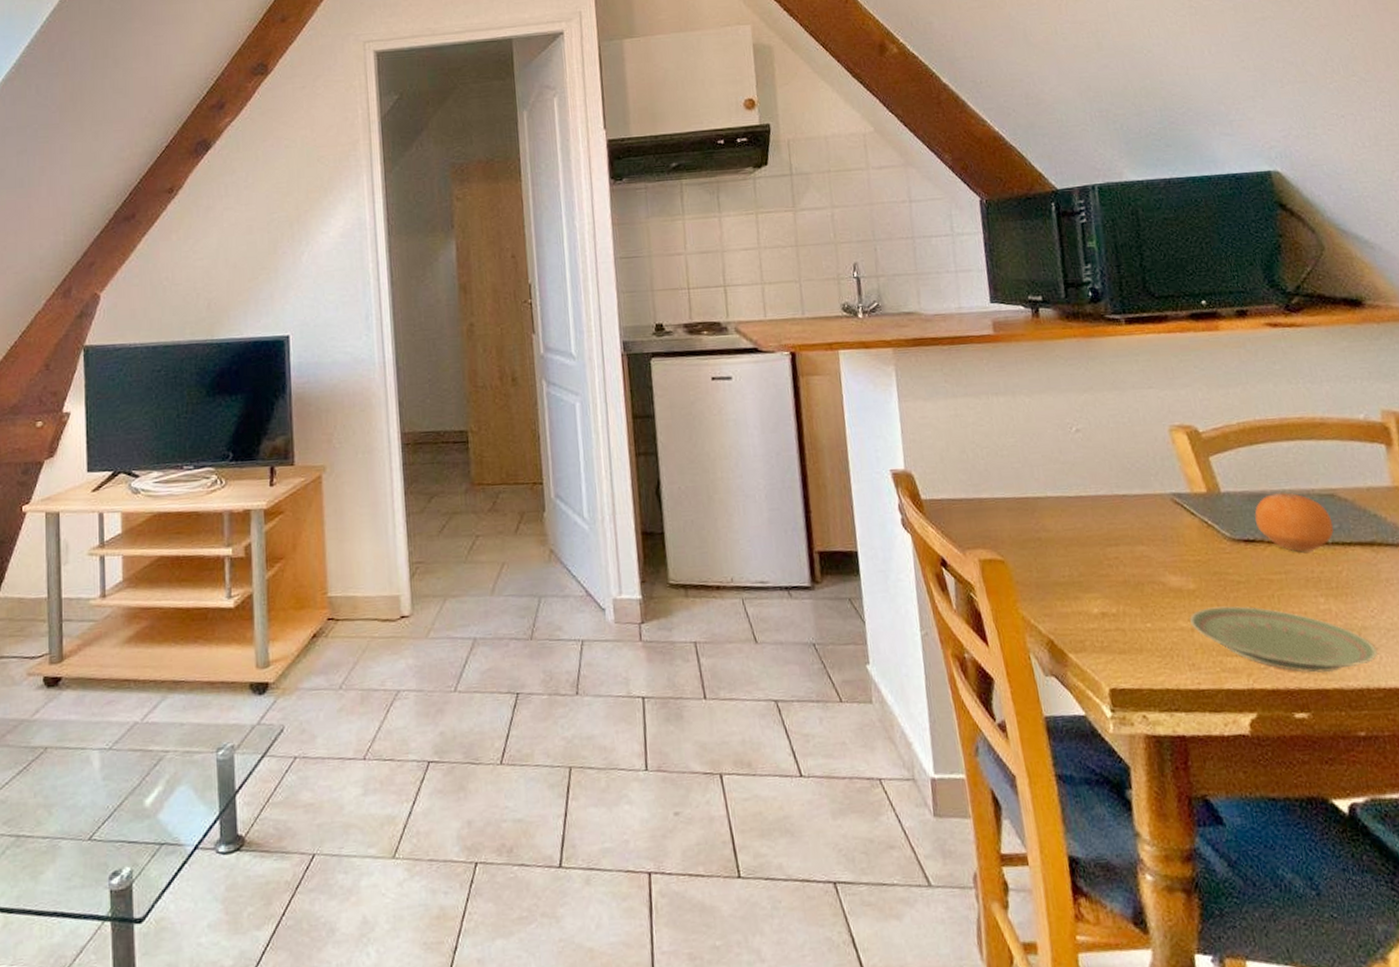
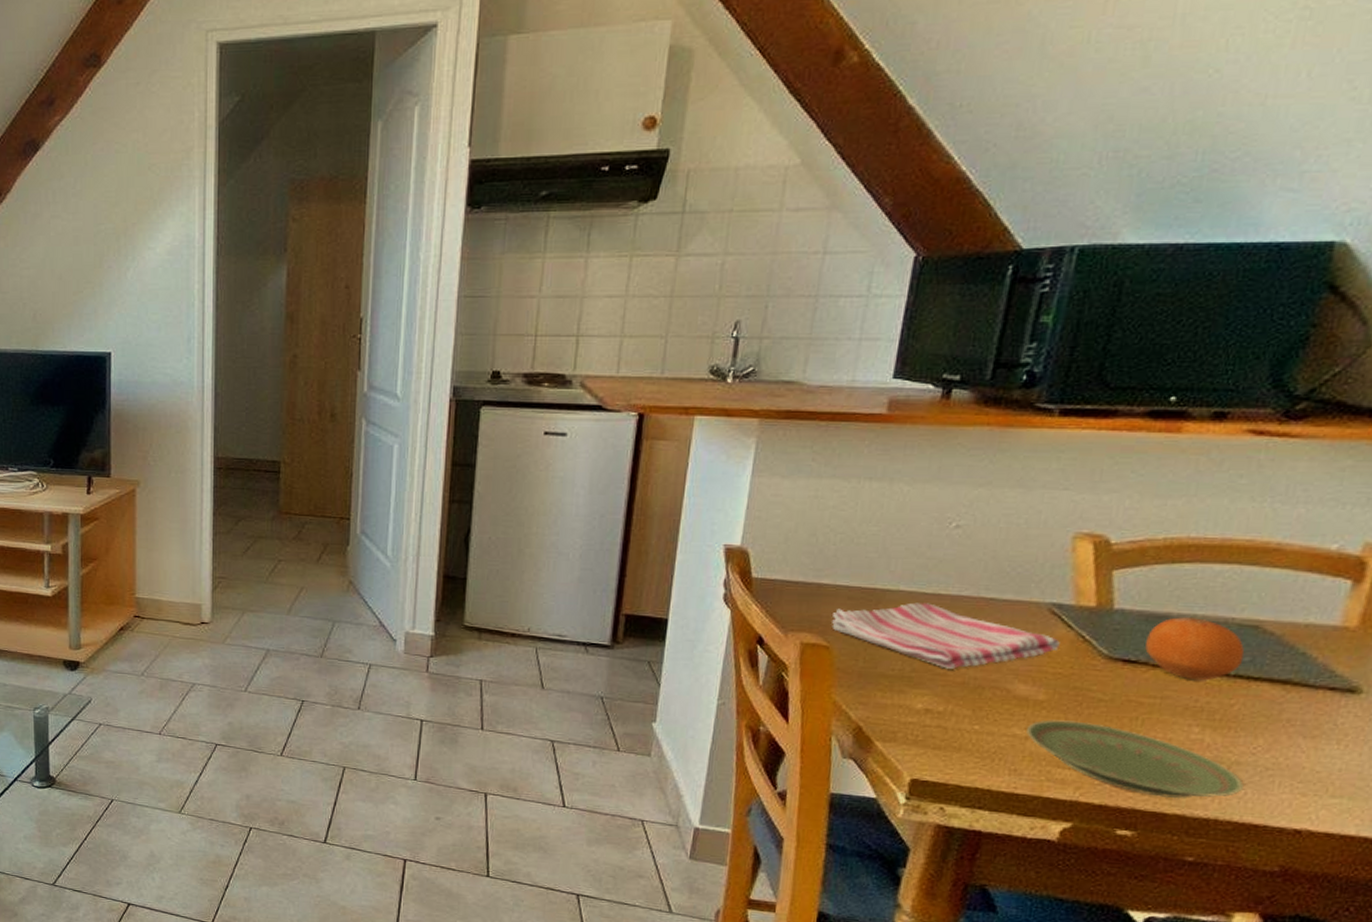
dish towel: none [999,506,1191,569] -> present [831,602,1060,669]

